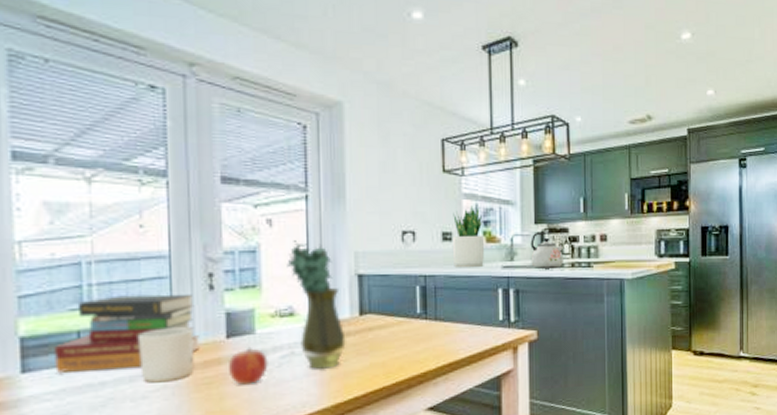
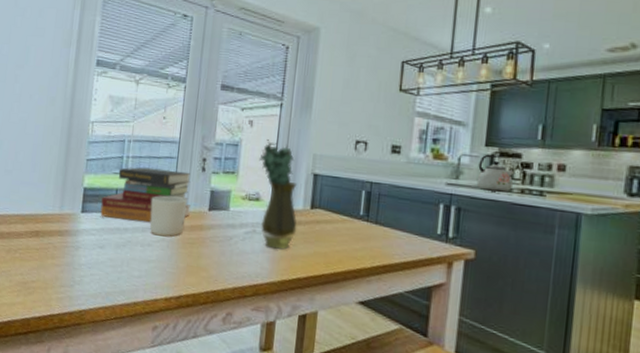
fruit: present [229,346,268,385] -> none [207,220,236,251]
planter: present [452,206,484,268] -> none [399,123,433,182]

